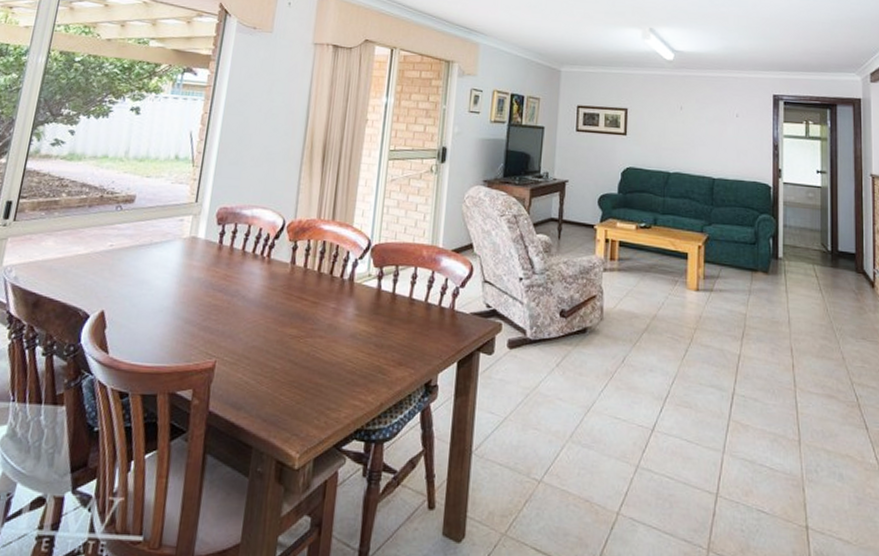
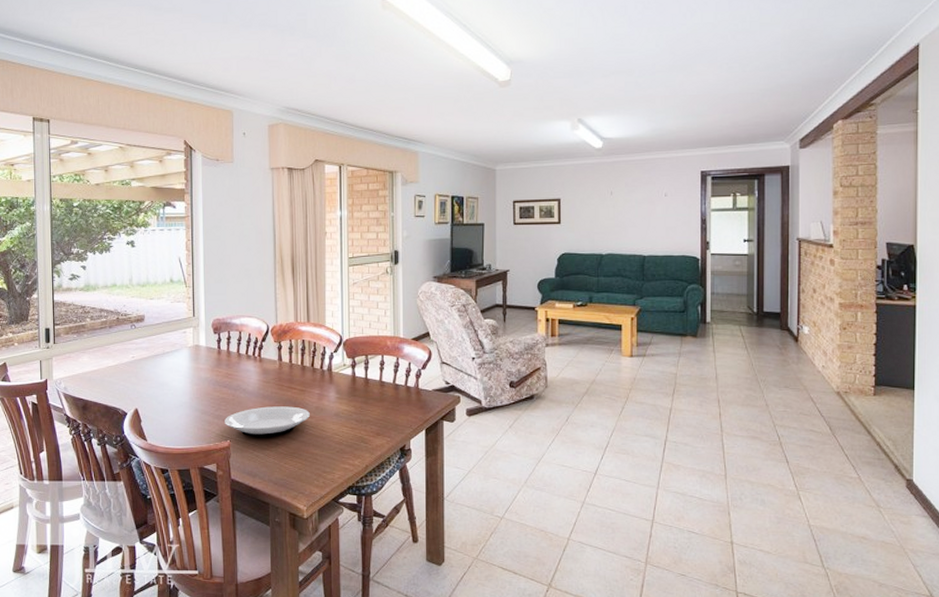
plate: none [212,319,320,359] -> present [225,406,310,437]

